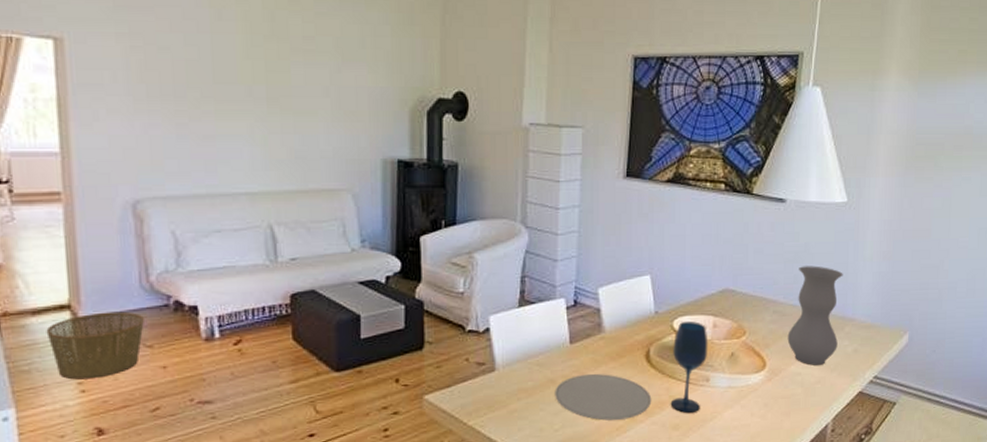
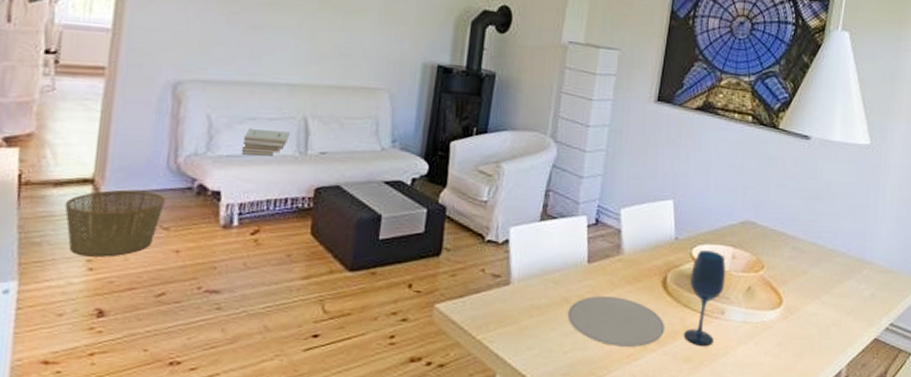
books: none [211,240,257,269] -> present [241,128,290,156]
vase: present [787,266,843,365] -> none [805,204,863,307]

